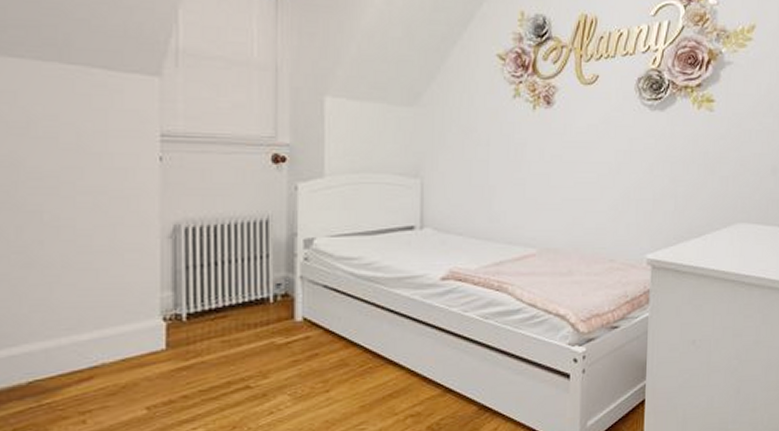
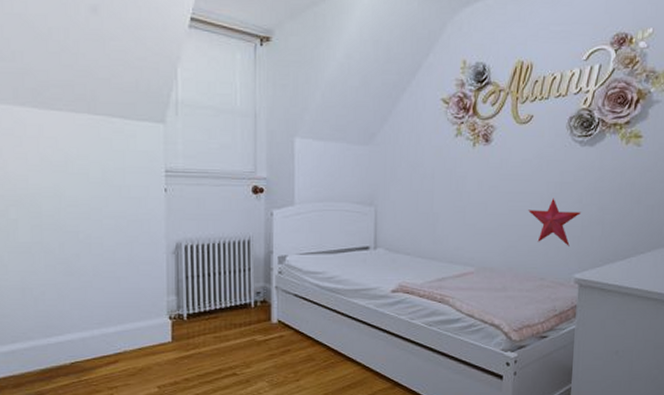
decorative star: none [595,168,652,223] -> present [528,198,581,246]

